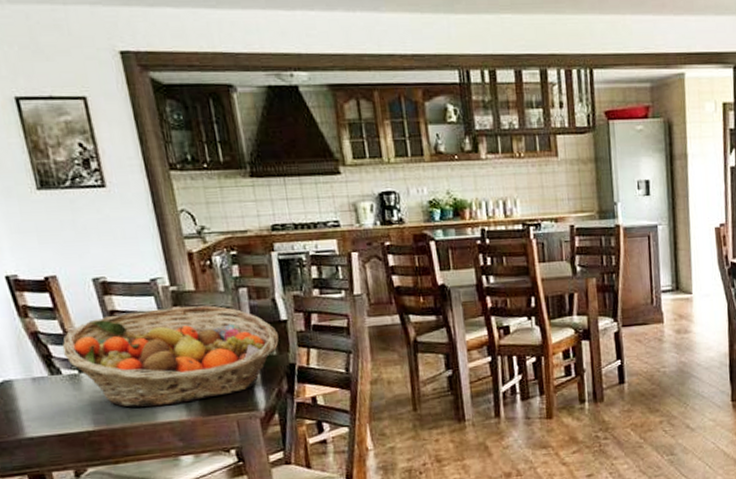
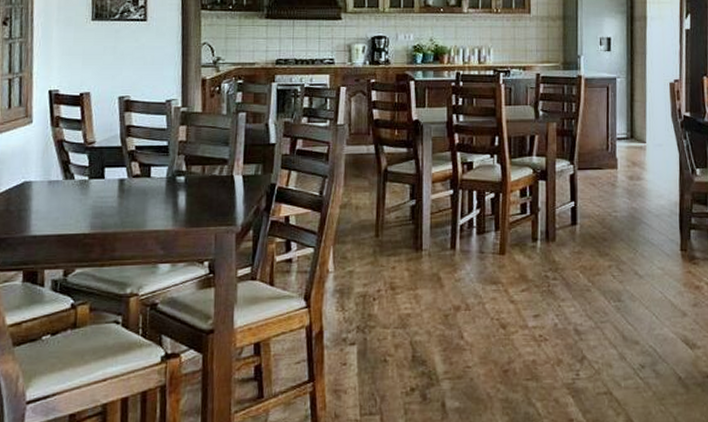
fruit basket: present [62,305,279,408] -> none [79,125,265,215]

